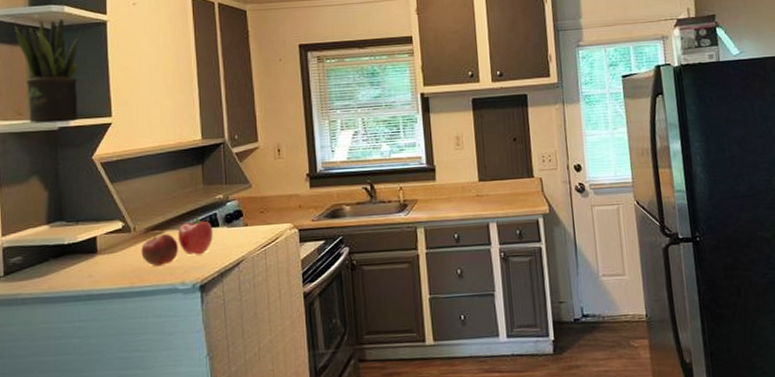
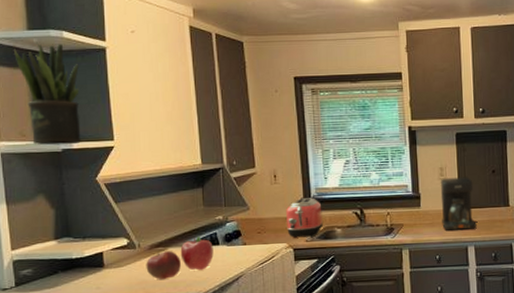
toaster: none [291,173,331,217] -> present [286,198,324,238]
coffee maker: none [456,146,498,206] -> present [440,177,477,231]

